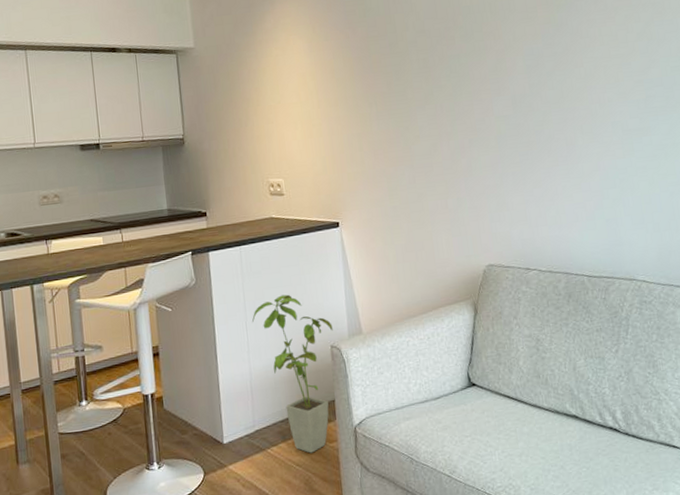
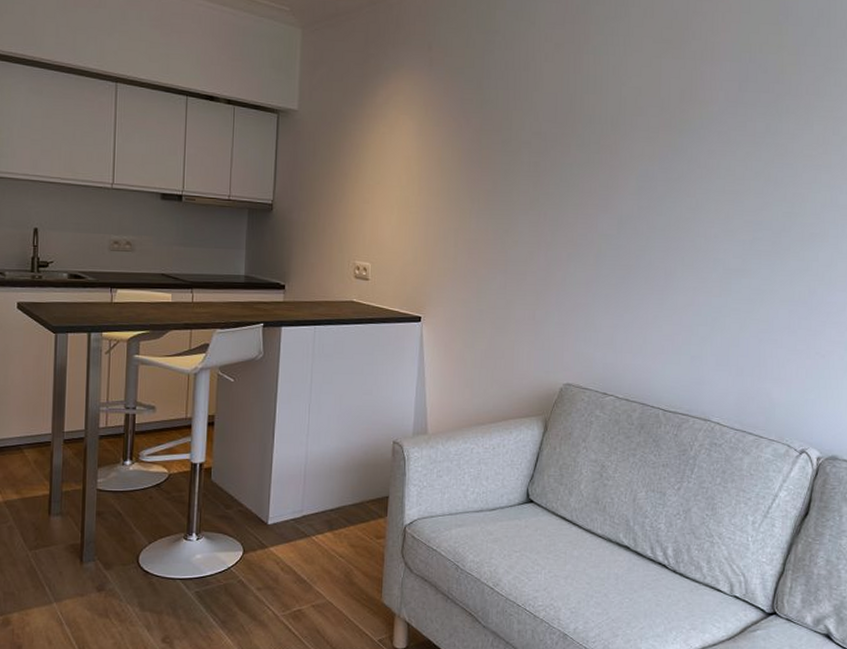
house plant: present [251,294,333,453] -> none [315,382,398,546]

